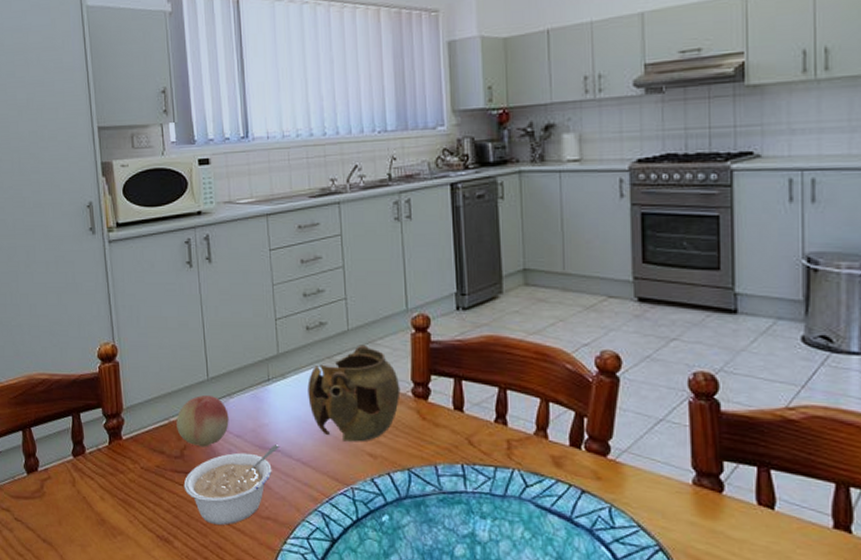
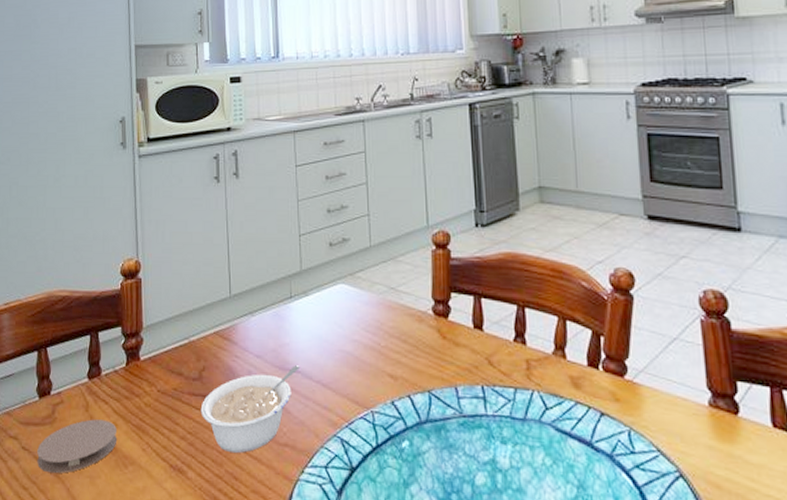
coaster: none [29,493,105,542] -> present [37,419,117,474]
fruit: present [176,395,229,447] -> none [196,313,250,369]
teapot: present [307,344,401,442] -> none [329,261,421,363]

